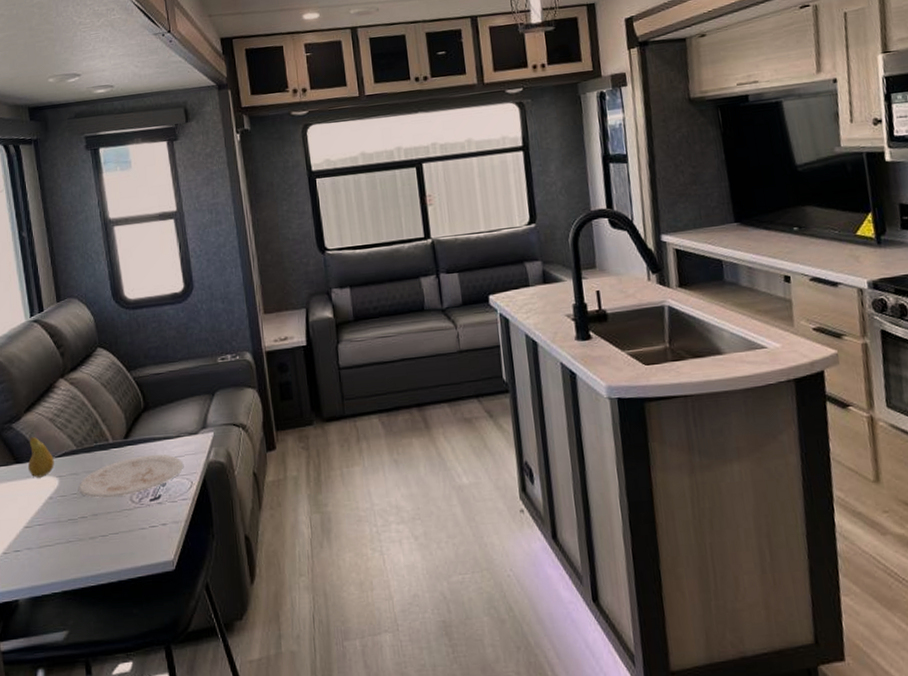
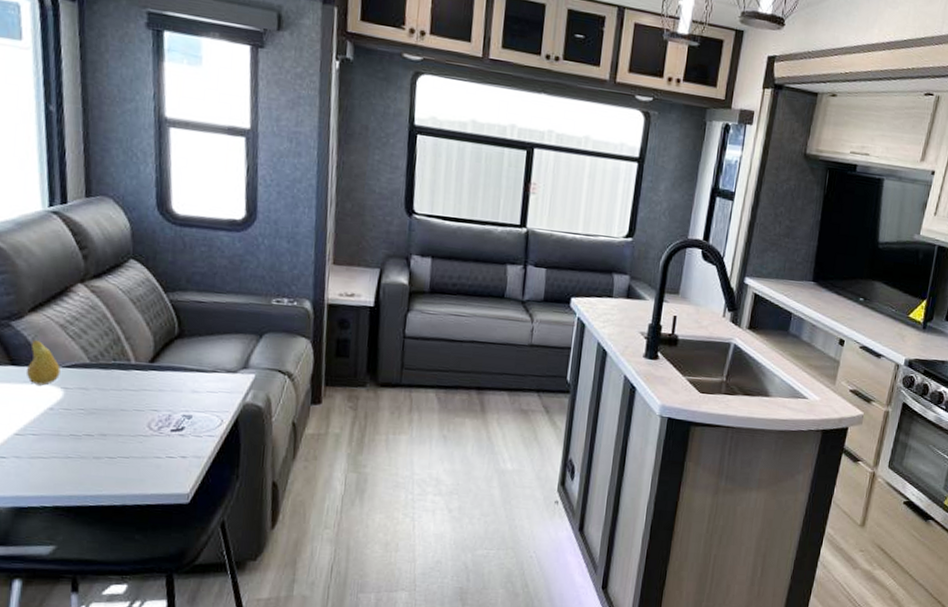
plate: present [79,454,183,498] -> none [87,383,215,422]

